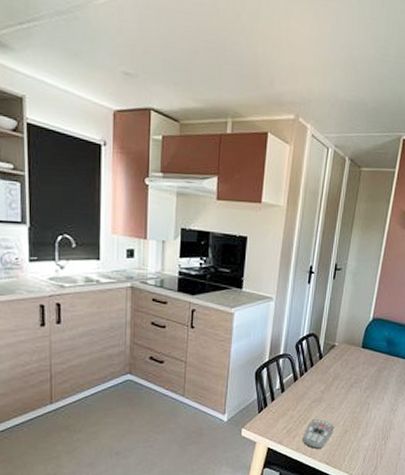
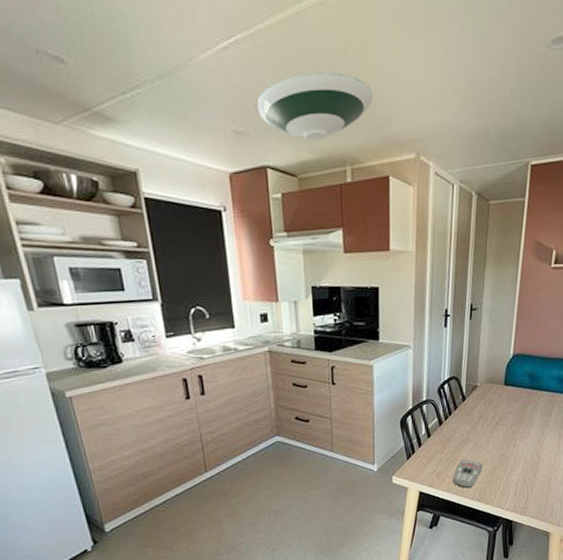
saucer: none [147,28,261,92] -> present [255,73,374,141]

